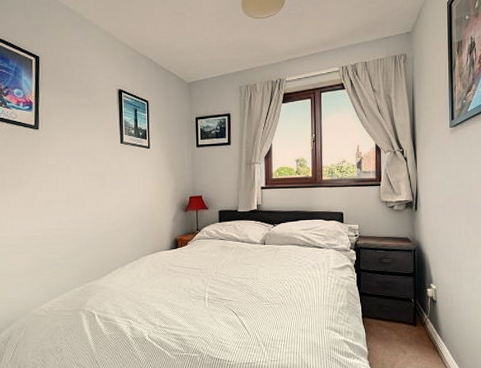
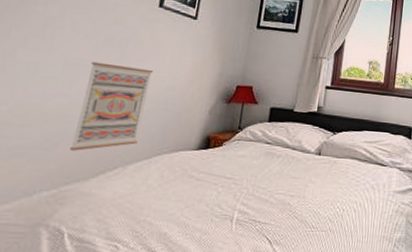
wall art: none [84,193,127,259] -> present [69,61,153,151]

